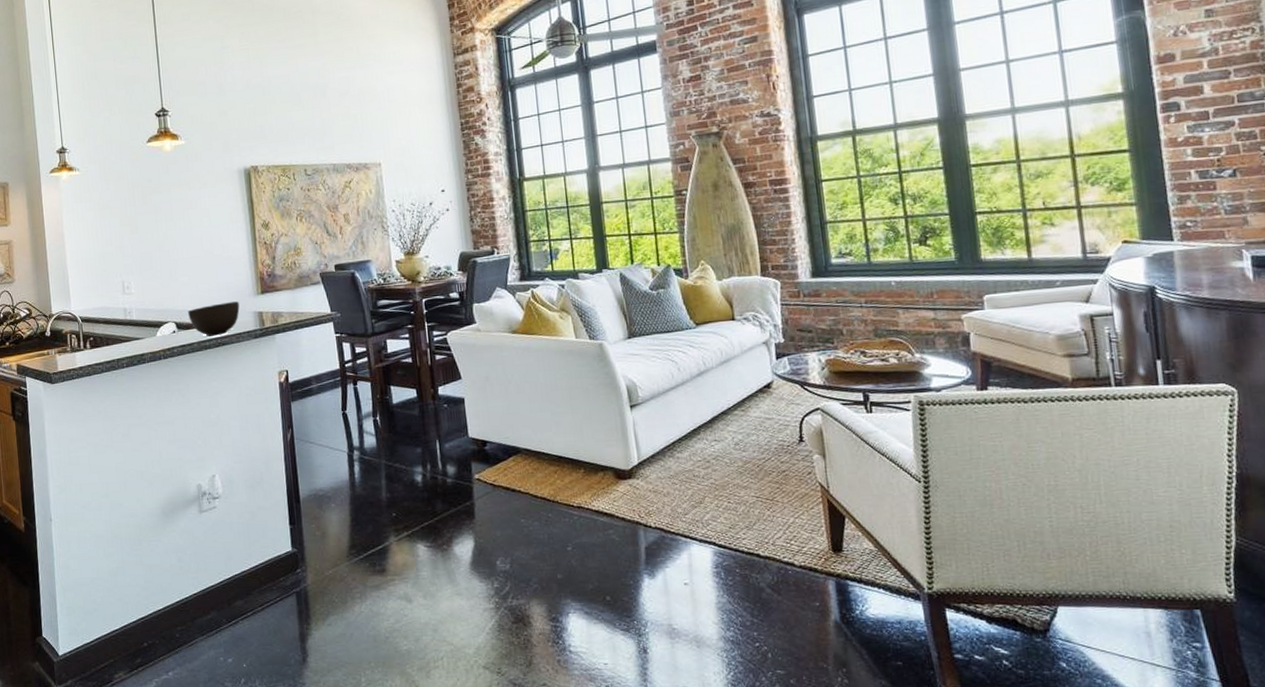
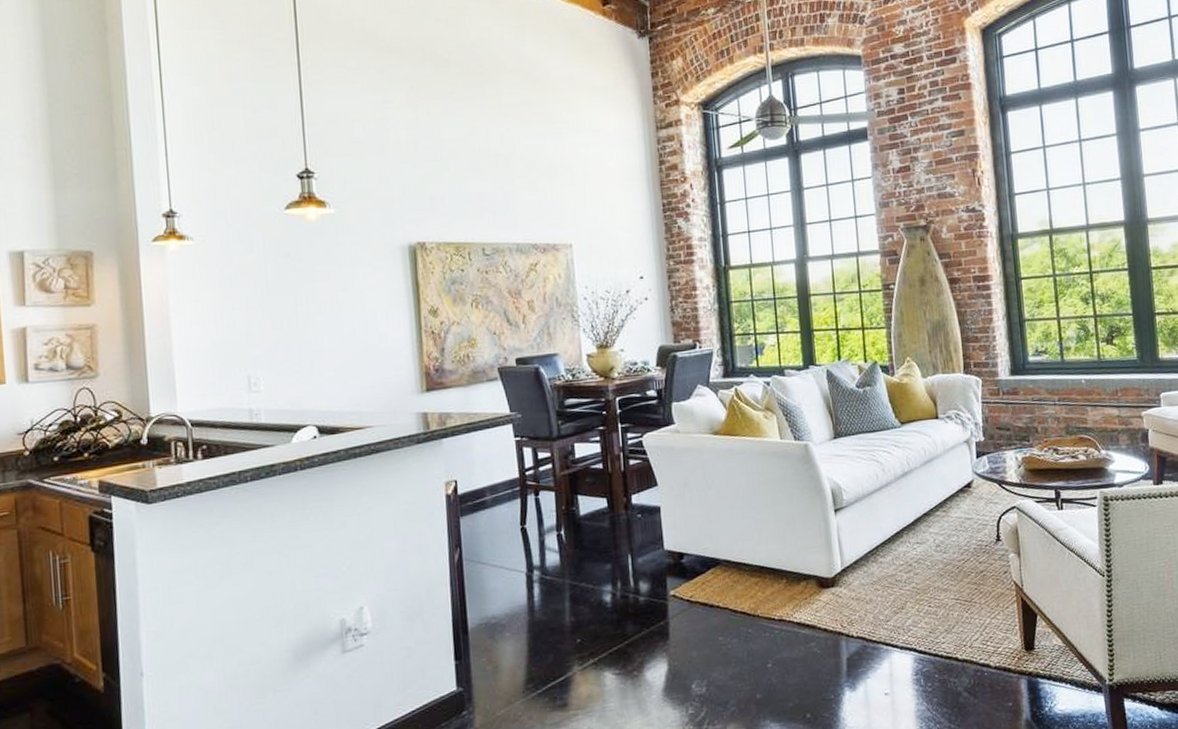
bowl: present [188,301,240,336] -> none [333,400,399,442]

